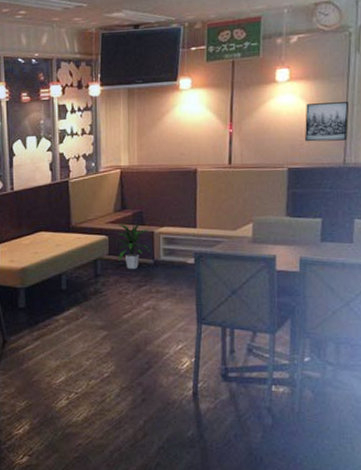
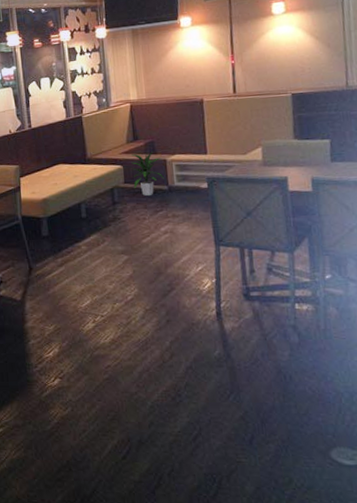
wall art: present [305,102,349,142] -> none [303,28,348,69]

